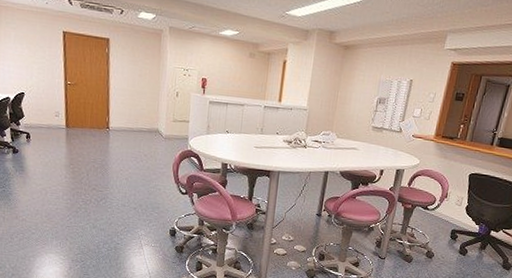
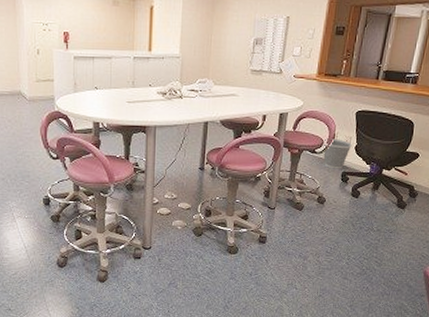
wastebasket: none [434,197,463,227] -> present [323,138,352,169]

